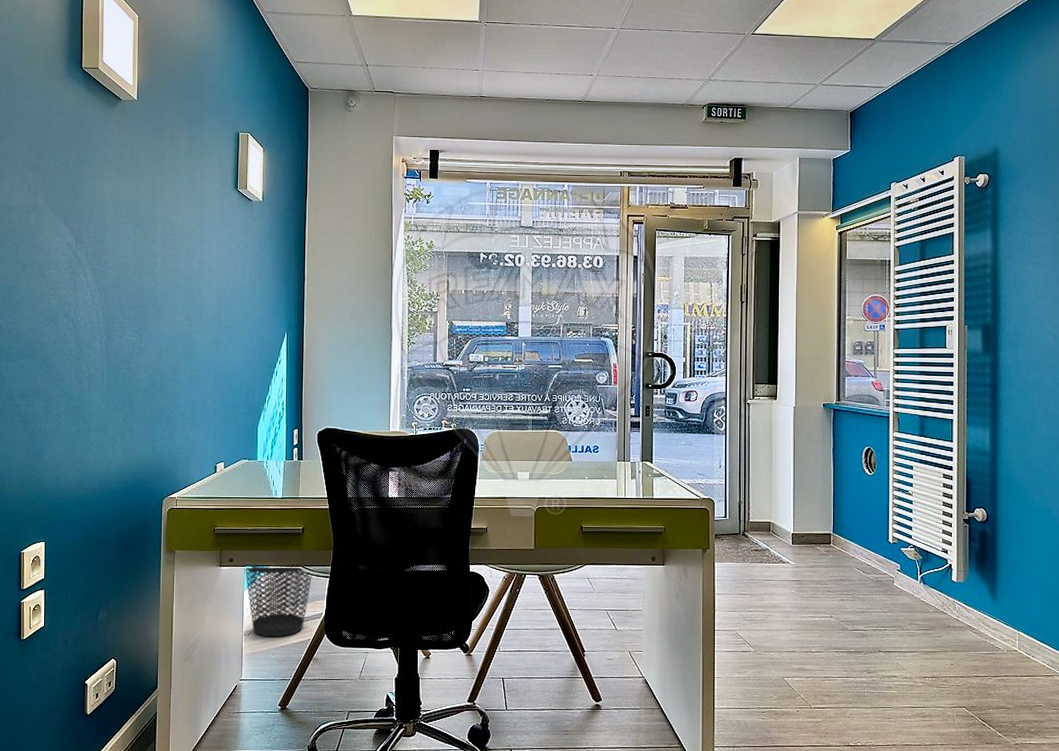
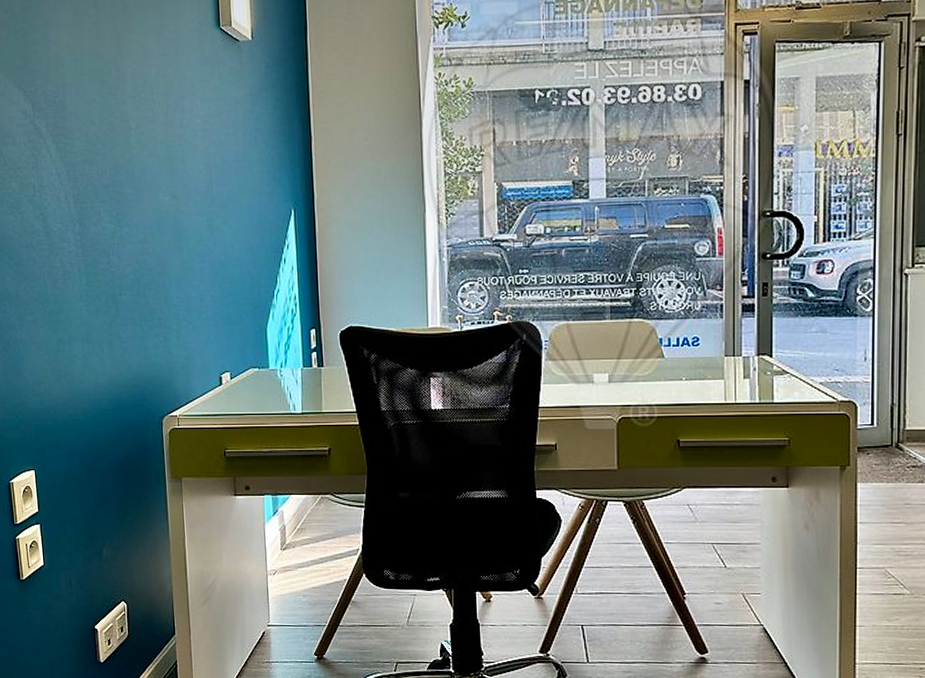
wastebasket: present [244,565,312,637] -> none [263,493,344,577]

